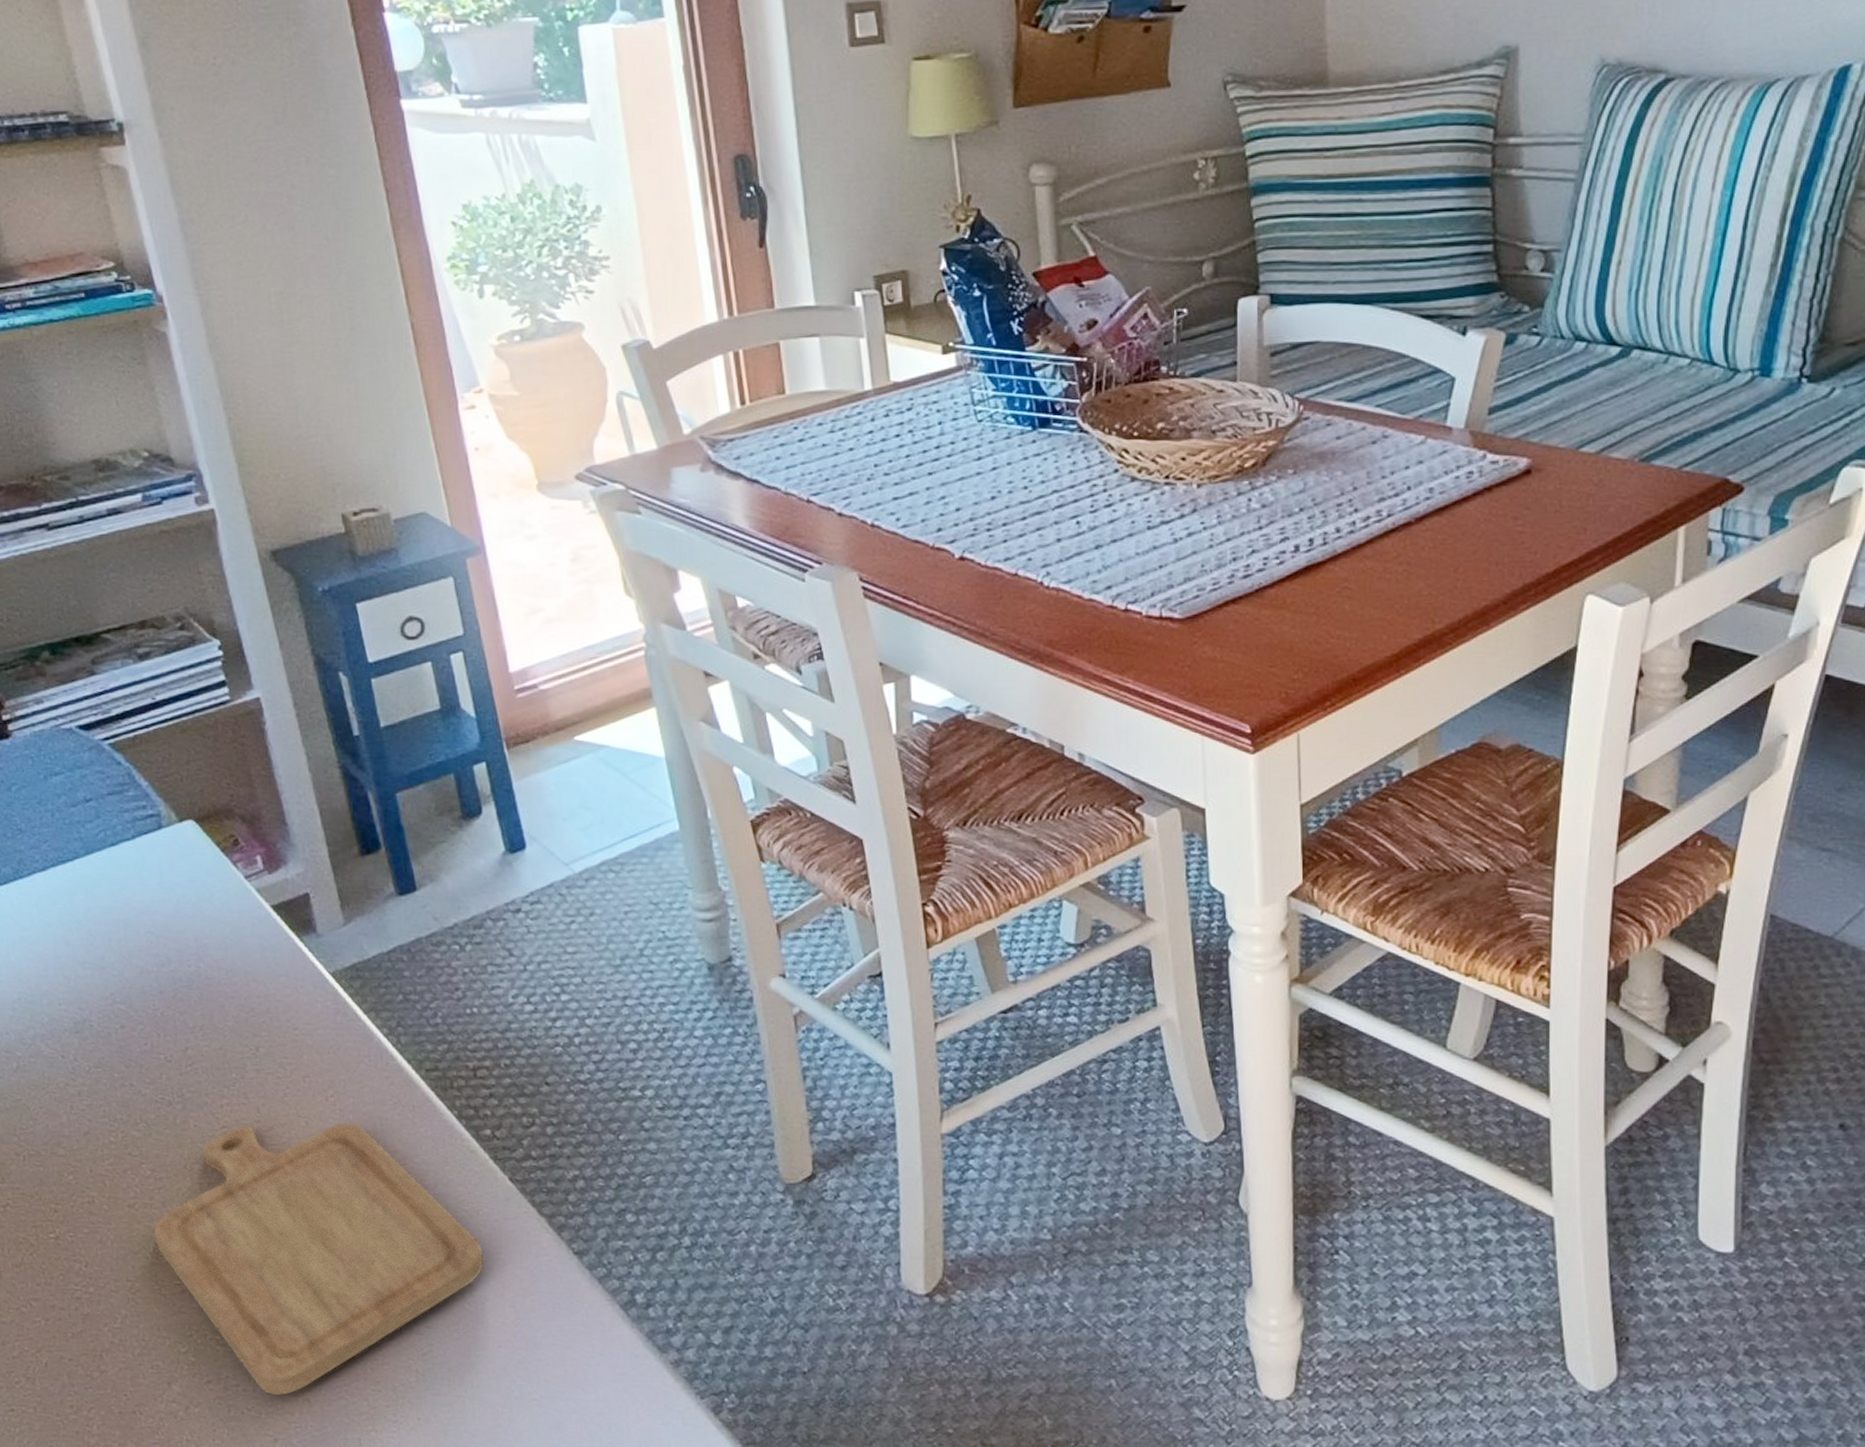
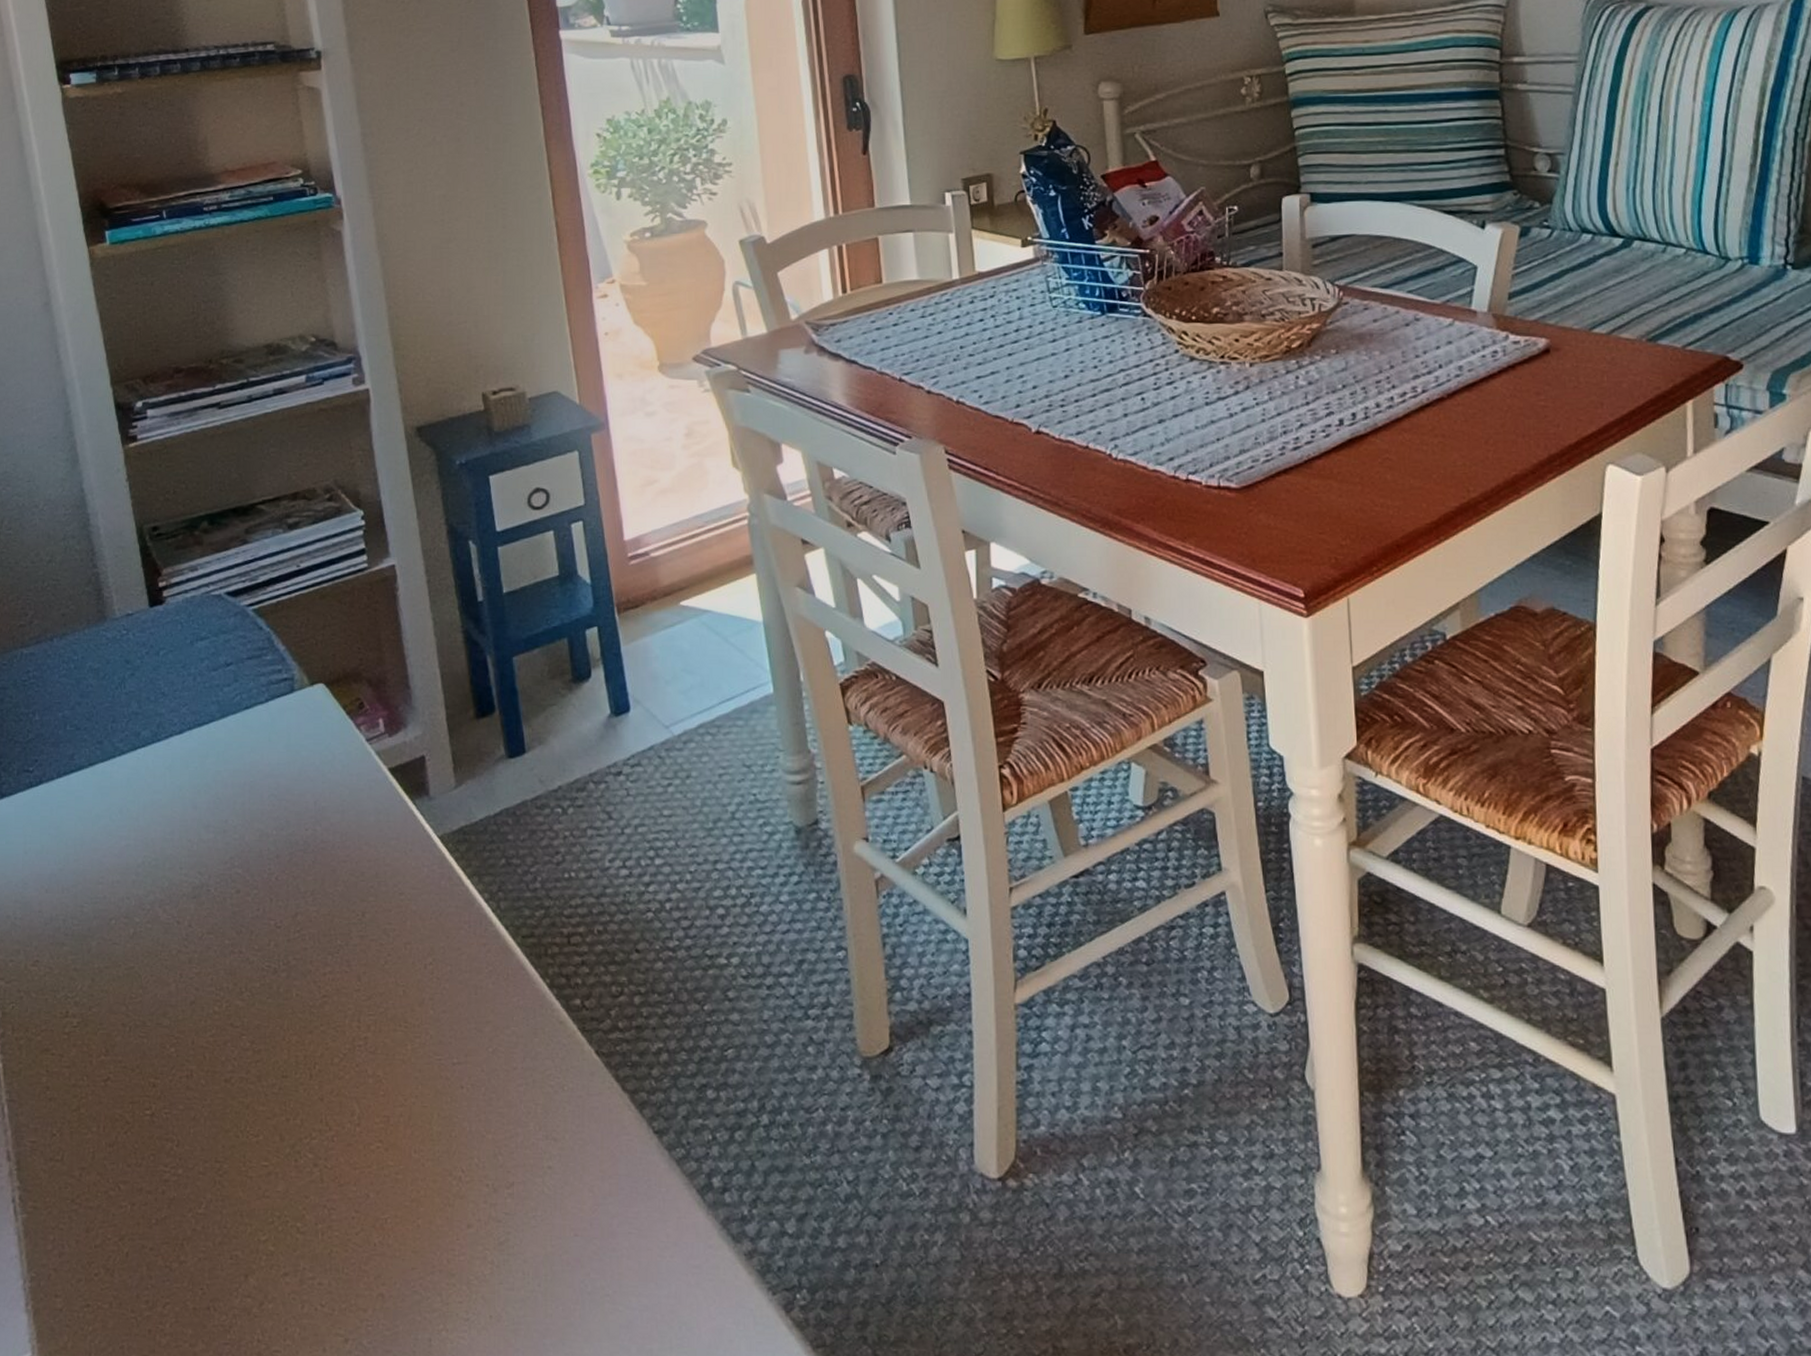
chopping board: present [152,1122,485,1396] -> none [245,991,567,1291]

